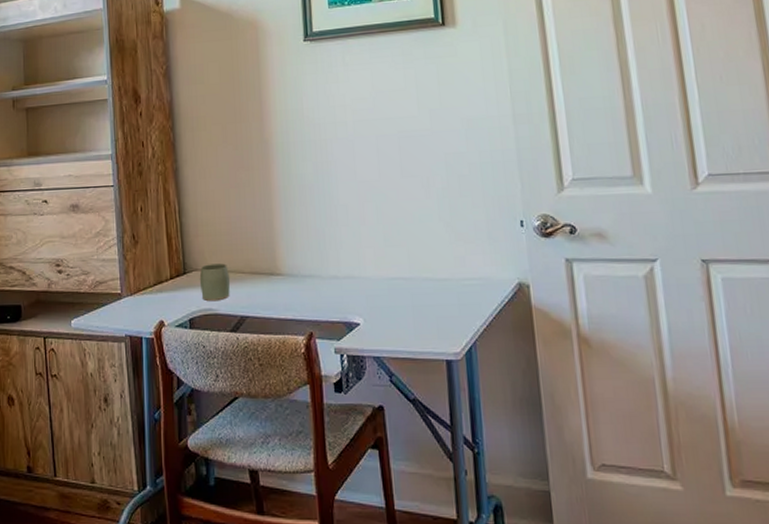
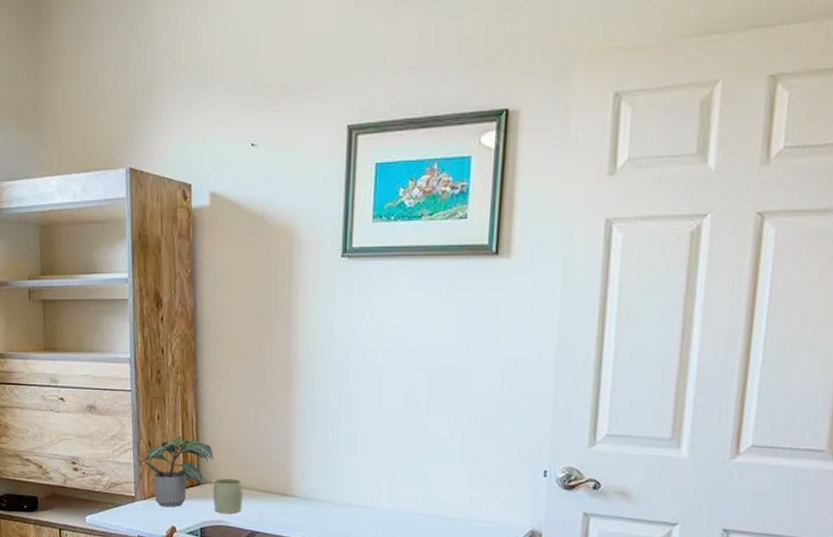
potted plant: none [126,225,198,301] -> present [141,435,213,508]

